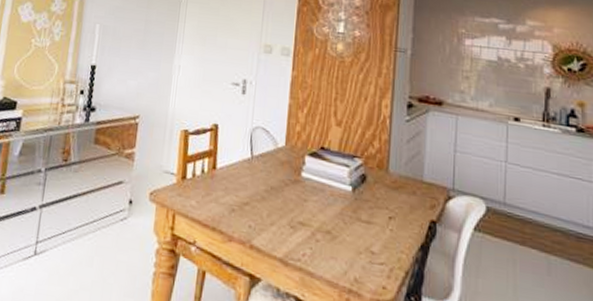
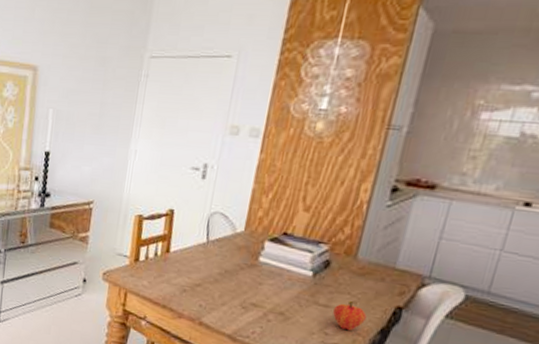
fruit: none [375,217,406,249] -> present [332,301,367,331]

